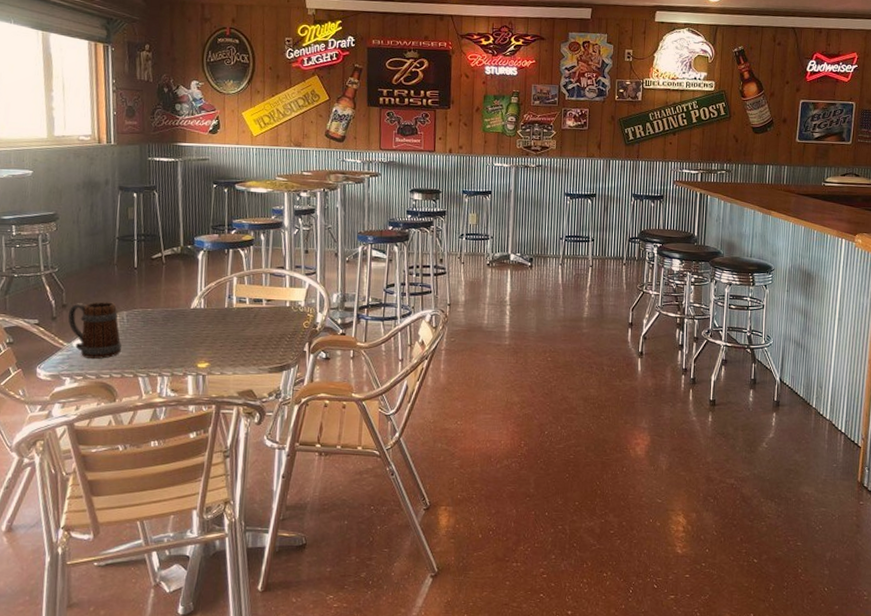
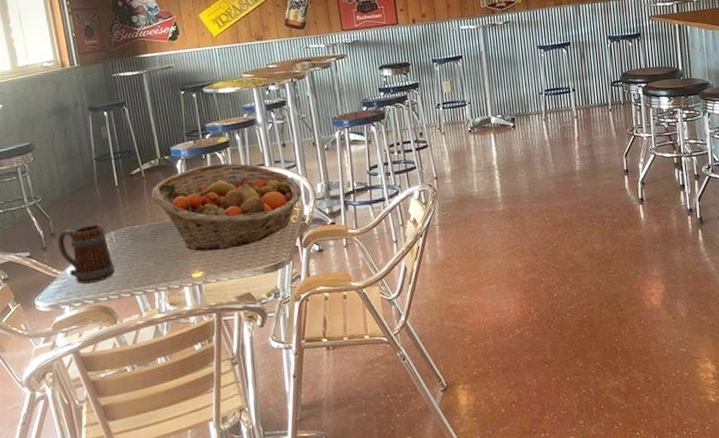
fruit basket: none [168,259,317,345] -> present [151,163,302,252]

